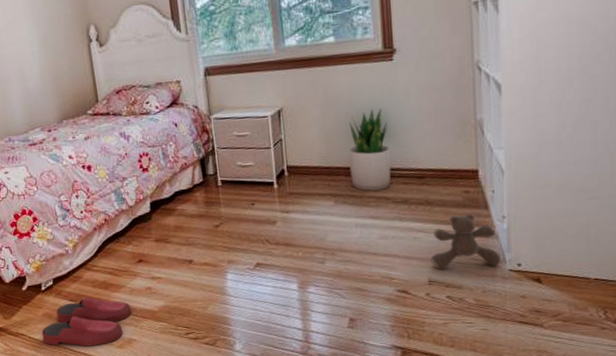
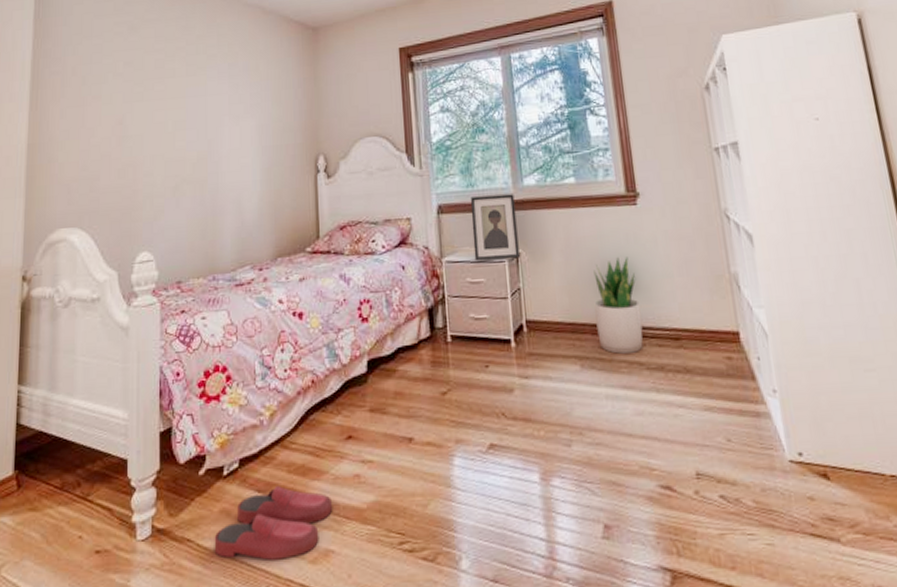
picture frame: none [235,55,281,117] -> present [470,194,520,261]
stuffed bear: present [431,213,501,270] -> none [696,385,779,458]

